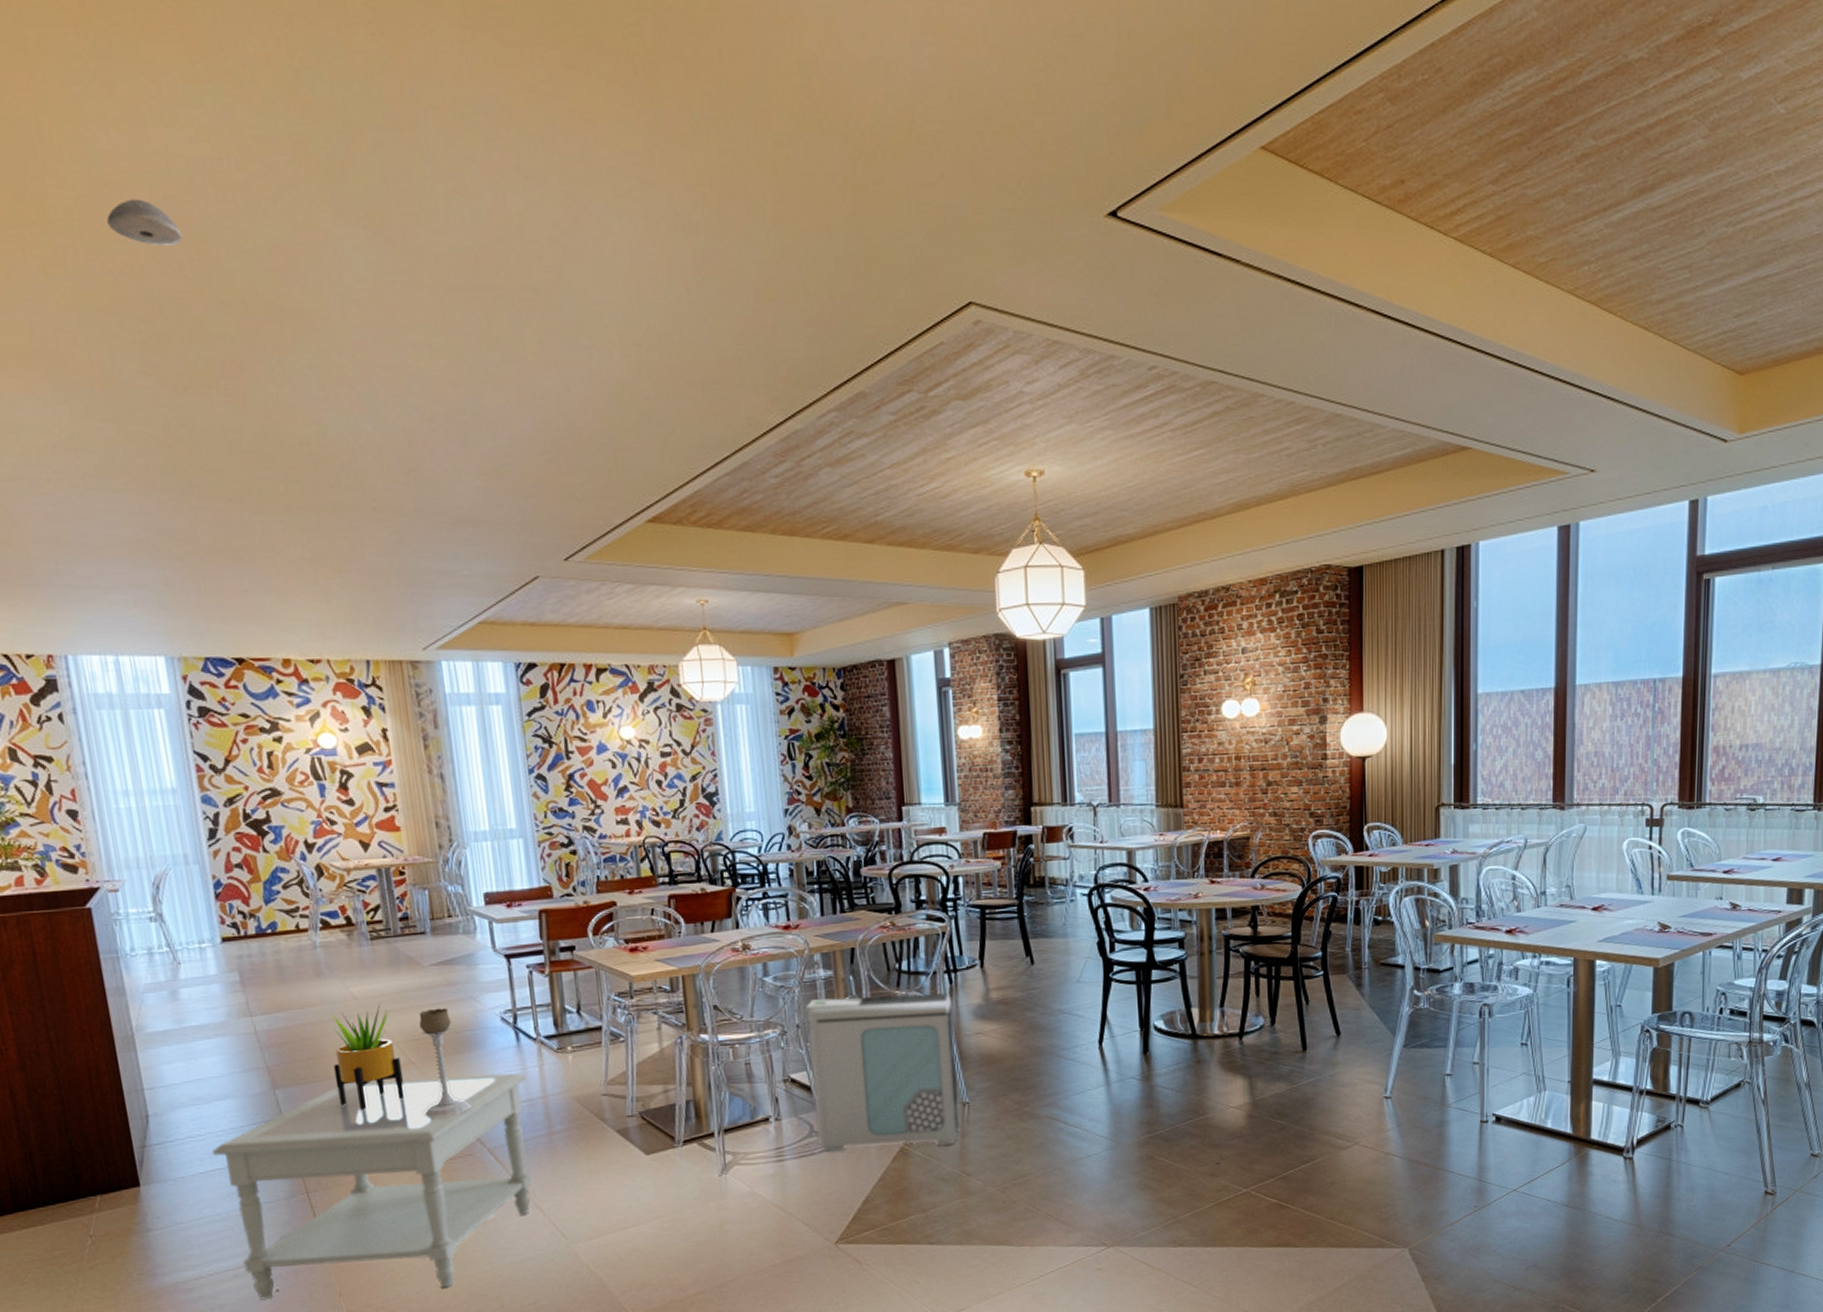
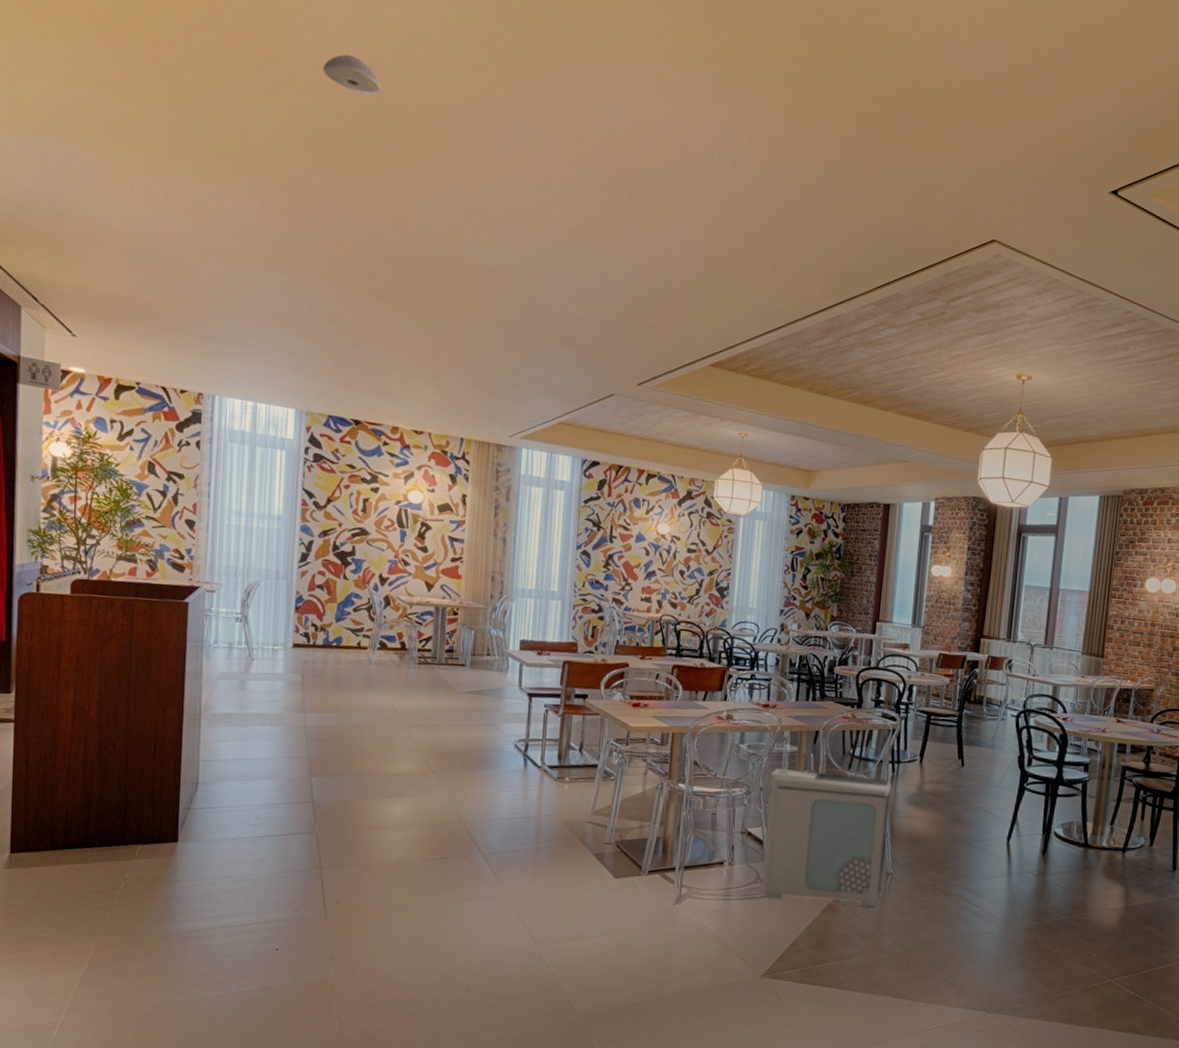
side table: present [212,1072,532,1300] -> none [246,781,528,968]
potted plant: present [332,1003,405,1110] -> none [363,717,423,805]
candle holder: present [418,1008,472,1118] -> none [433,728,475,821]

